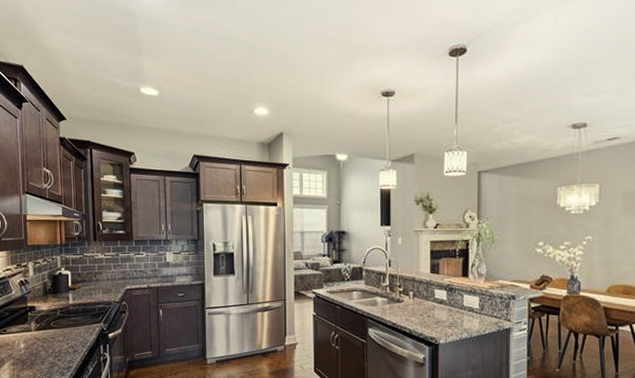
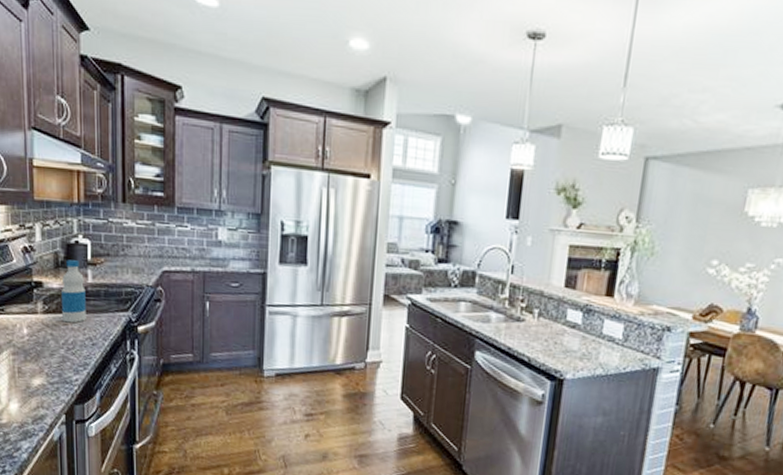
bottle: none [49,287,69,336] -> present [61,260,86,323]

